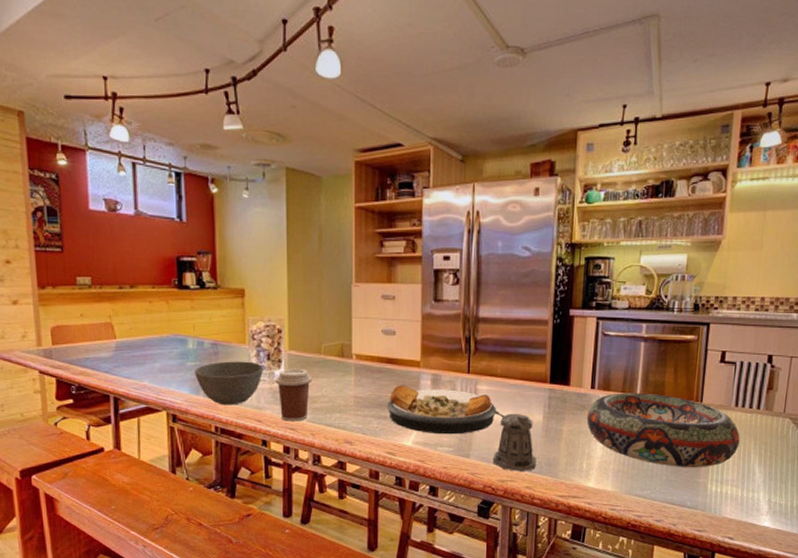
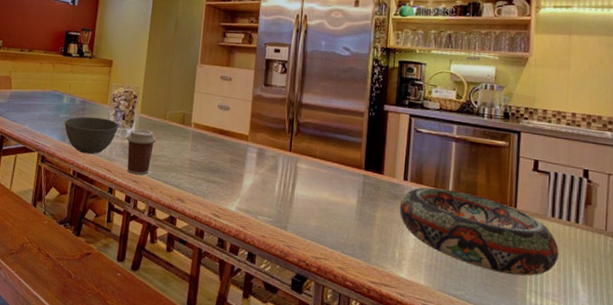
plate: present [387,385,497,435] -> none [216,154,315,207]
pepper shaker: present [492,410,537,471] -> none [308,188,350,252]

